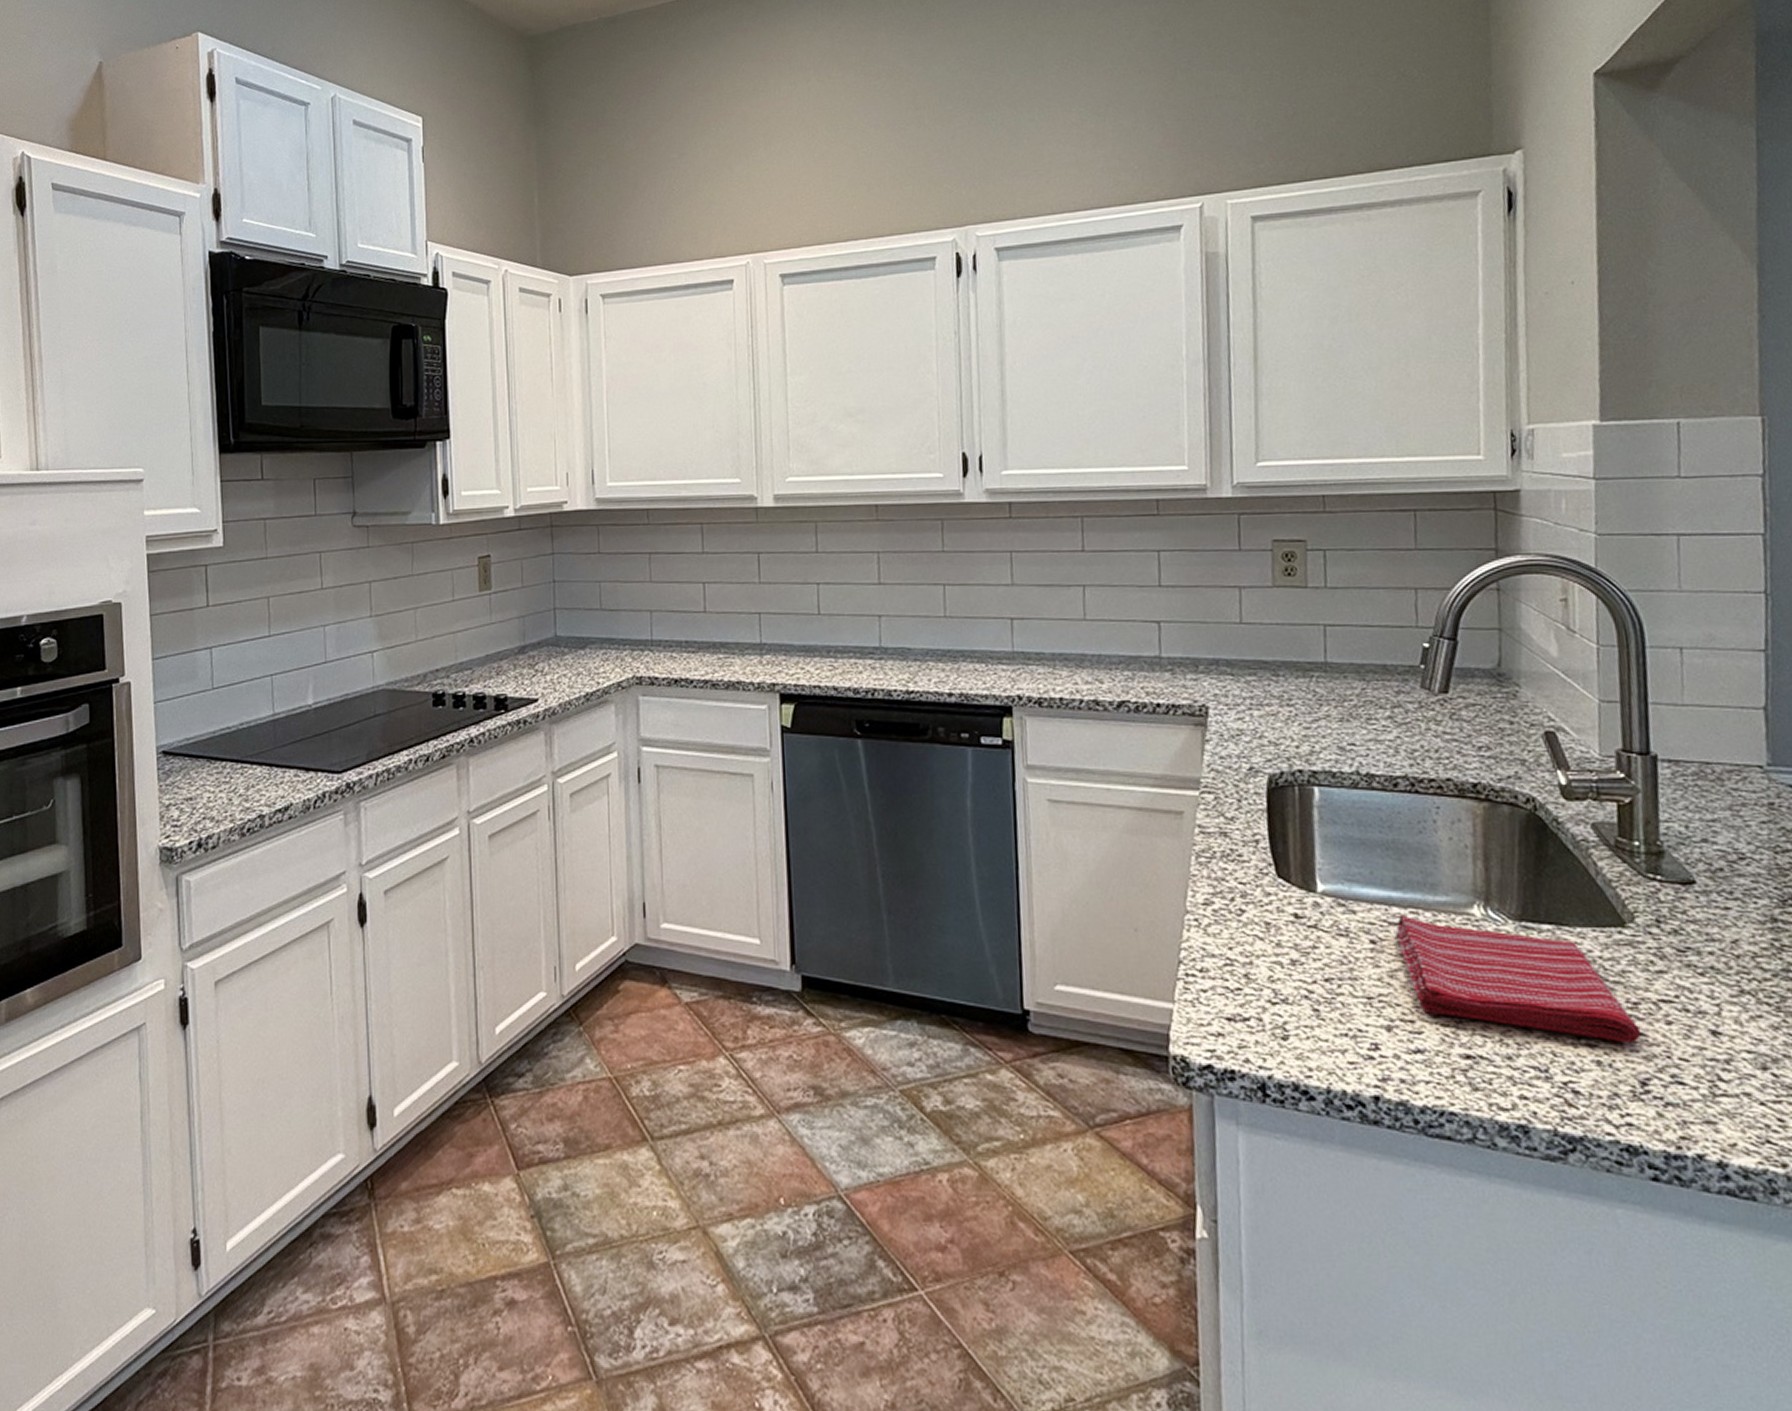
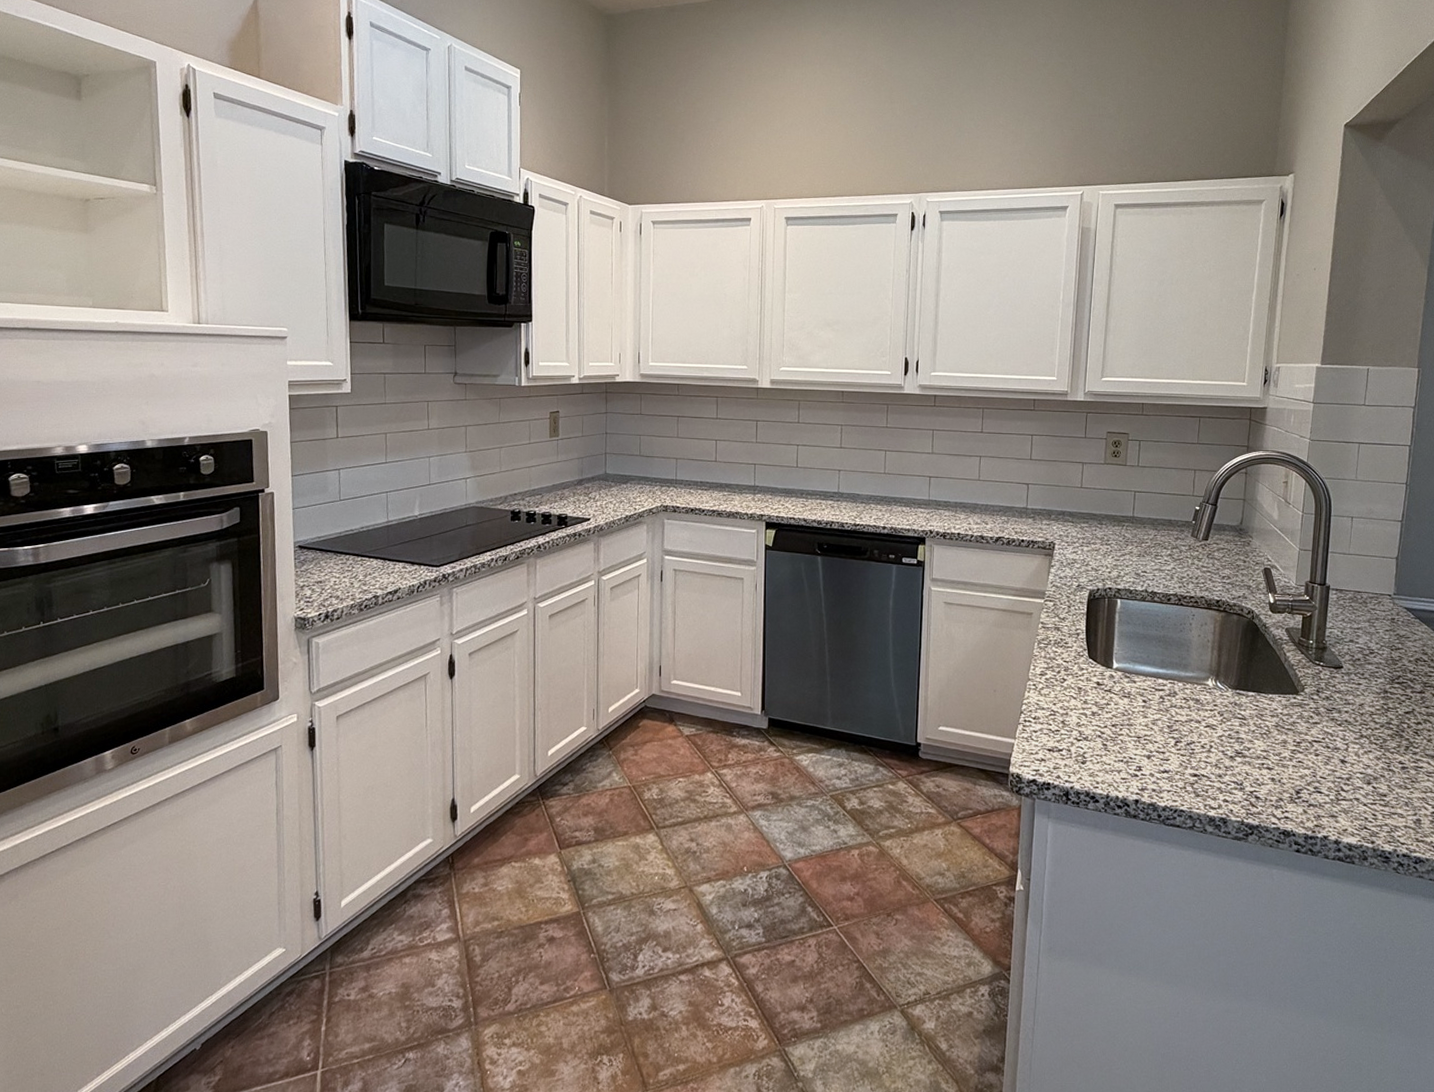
dish towel: present [1396,916,1641,1043] -> none [1160,685,1299,767]

